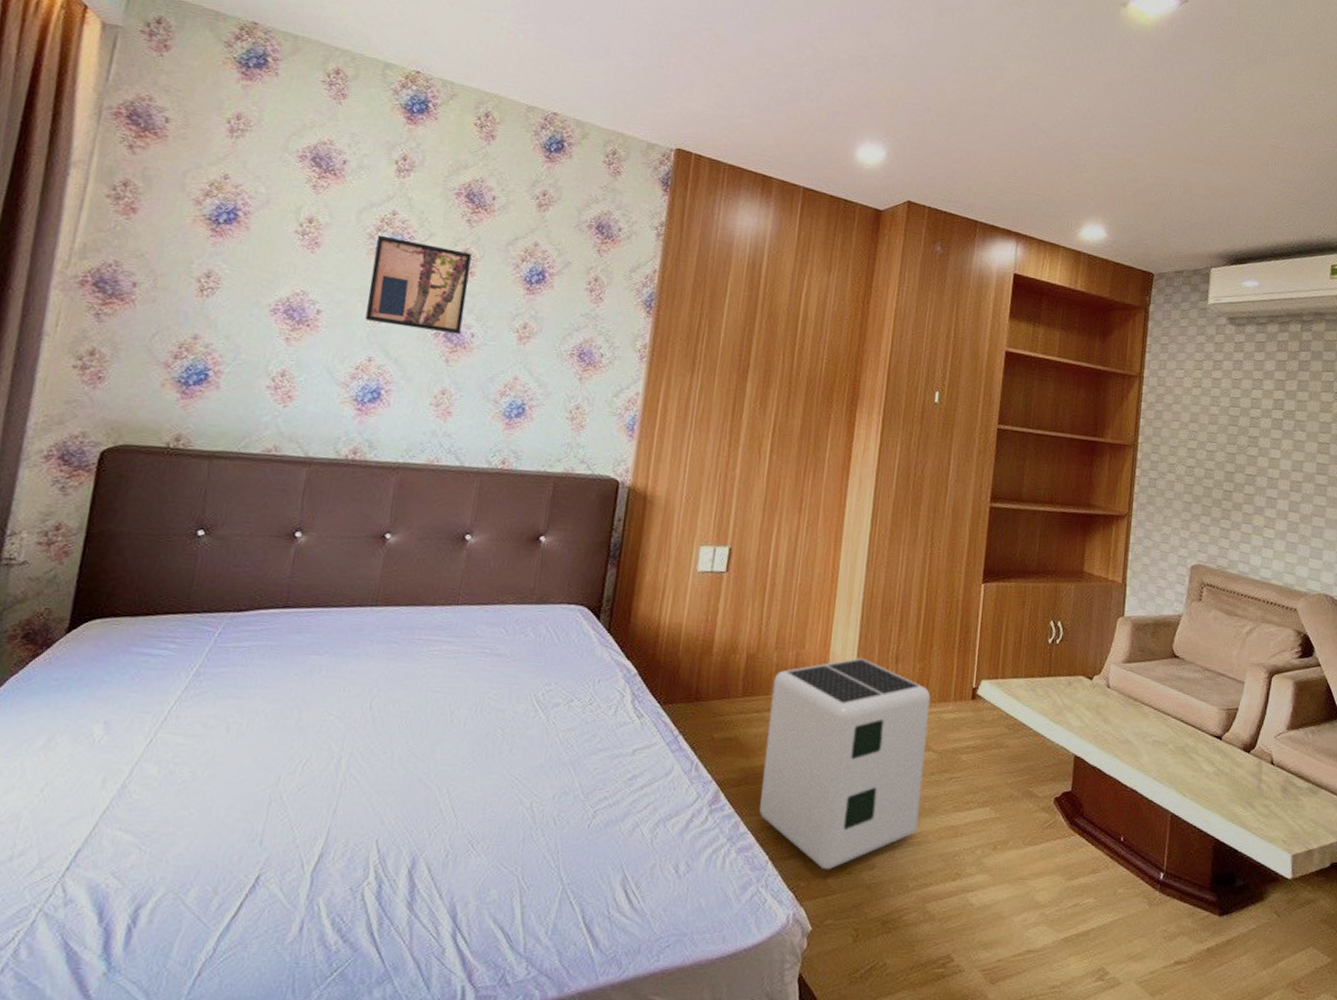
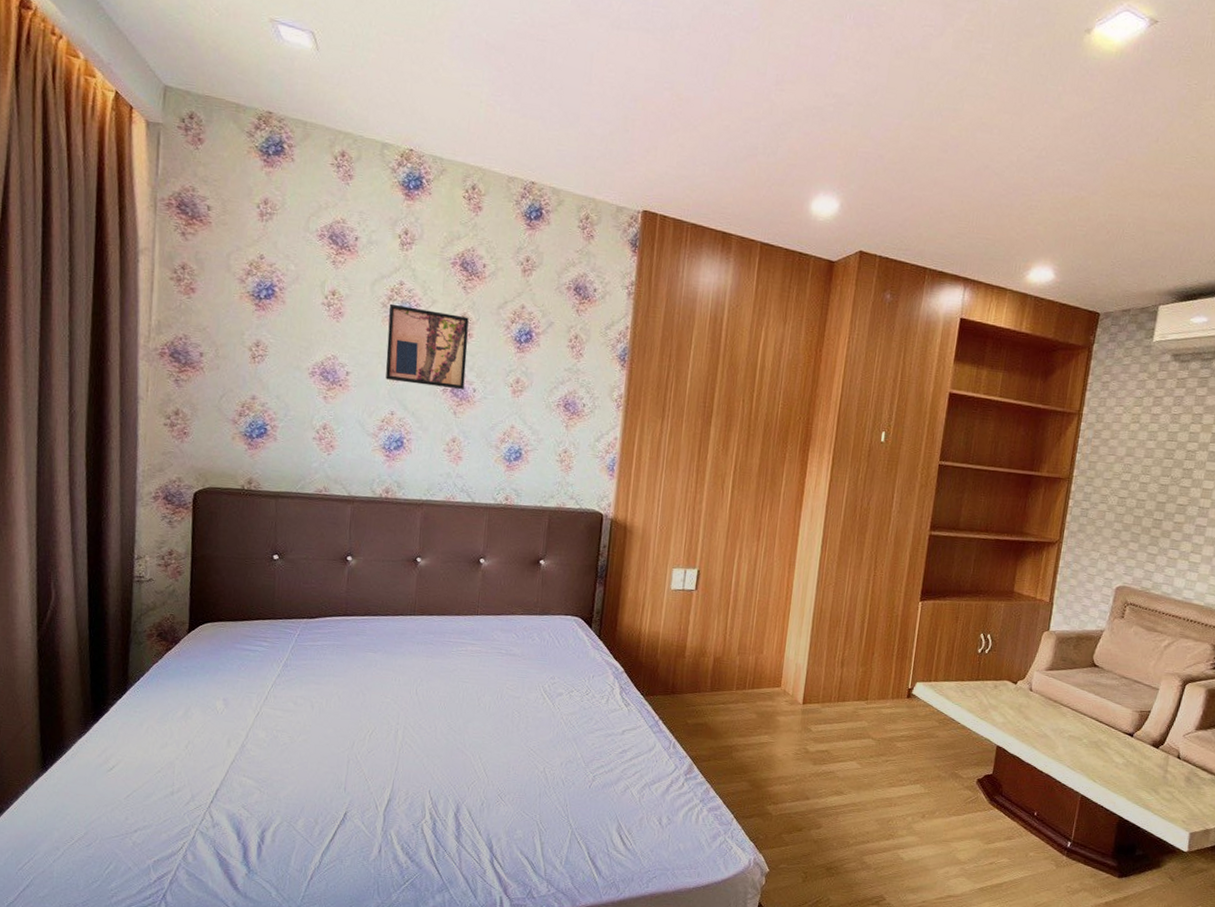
air purifier: present [759,657,931,870] -> none [725,661,871,828]

